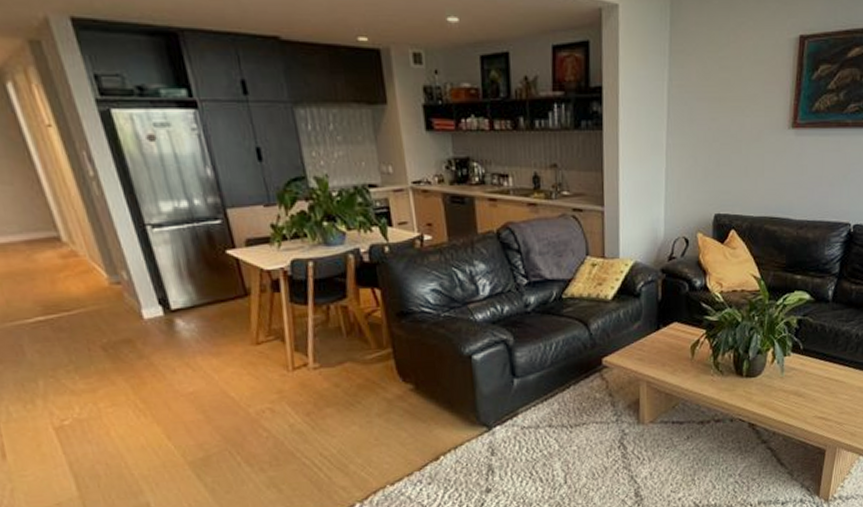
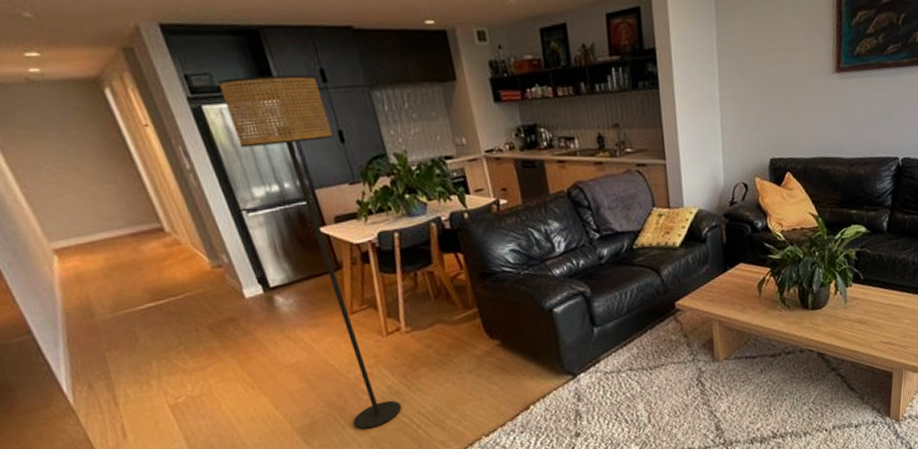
floor lamp: none [129,82,303,468] -> present [217,74,402,429]

